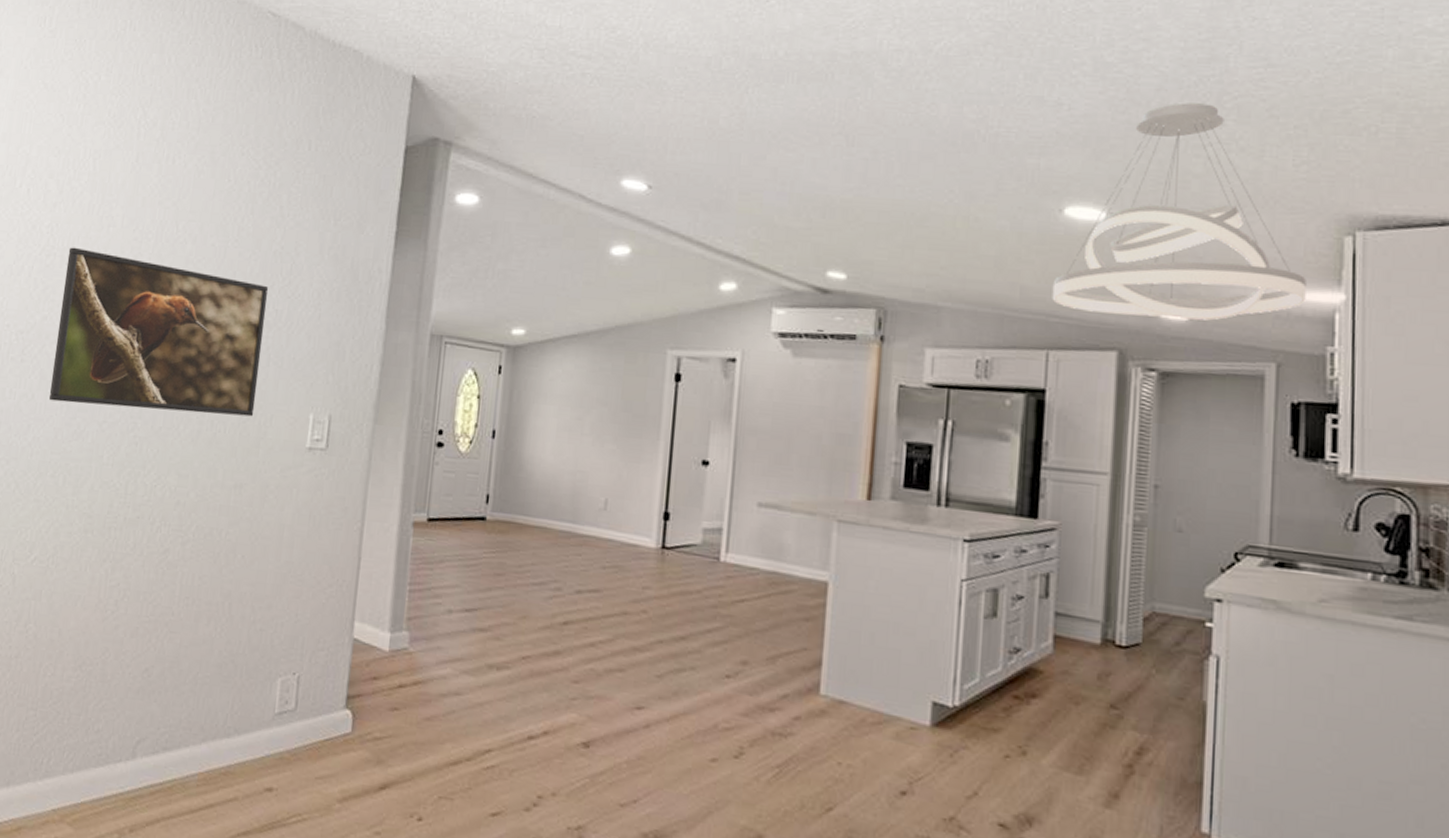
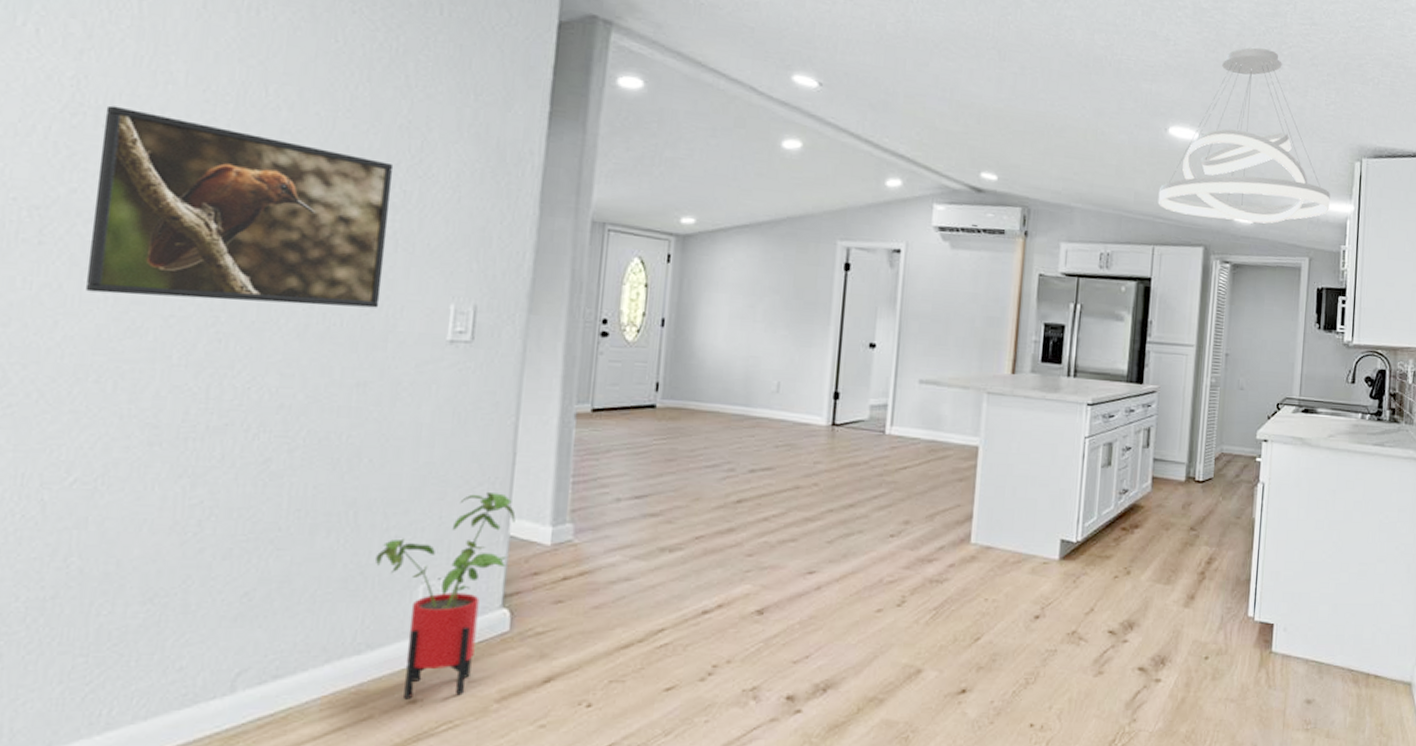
house plant: none [243,593,359,789] -> present [374,491,516,700]

